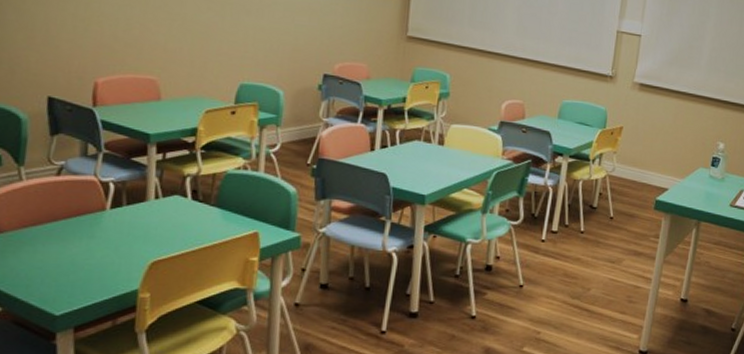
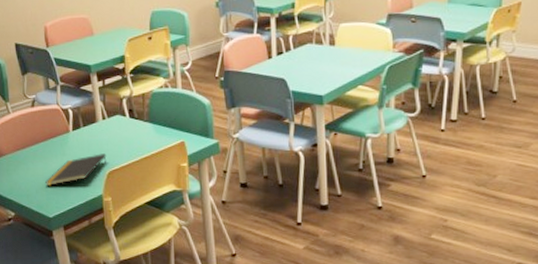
notepad: none [56,239,153,276] -> present [44,153,107,187]

